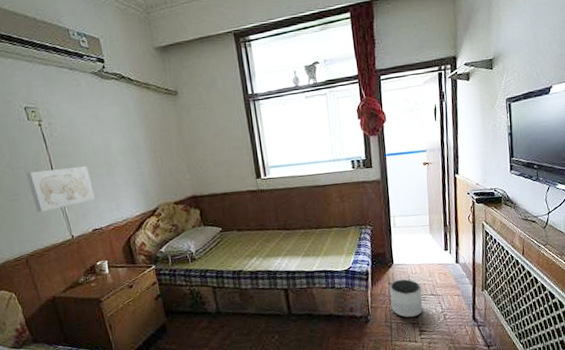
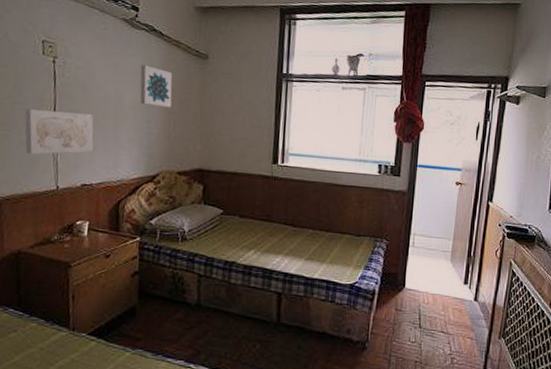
wall art: none [118,111,155,148] -> present [140,65,173,108]
planter: present [390,279,423,318] -> none [393,307,431,354]

